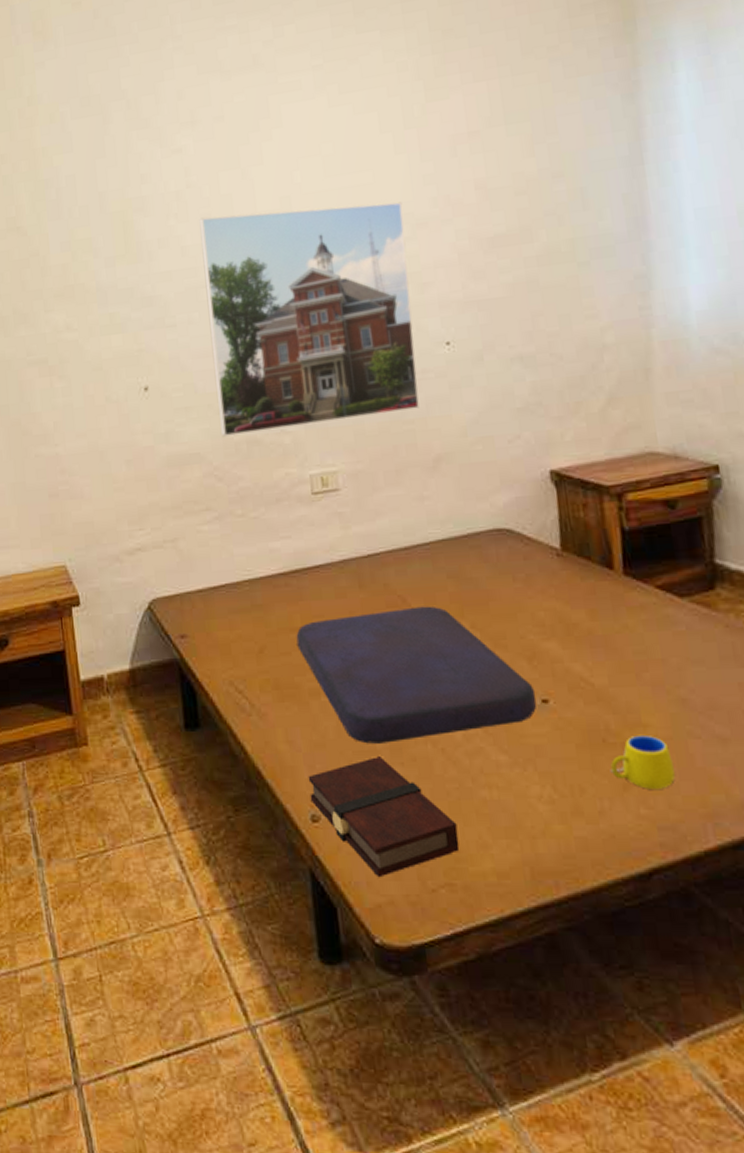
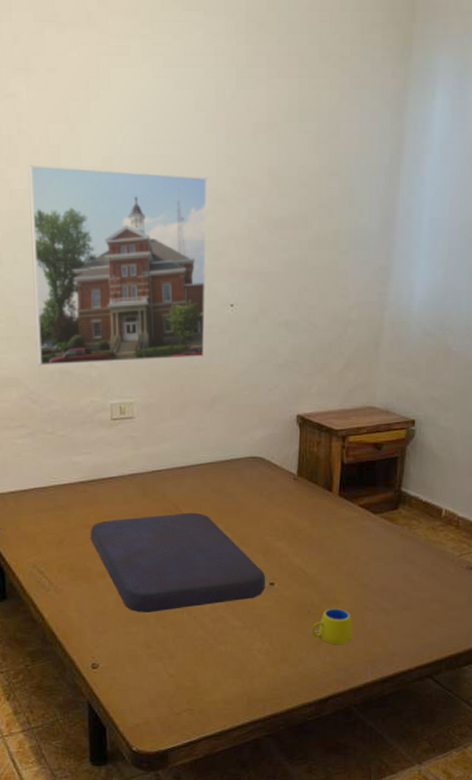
book: present [308,756,460,878] -> none [91,622,200,706]

